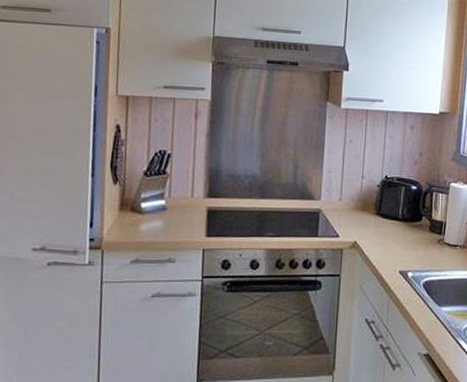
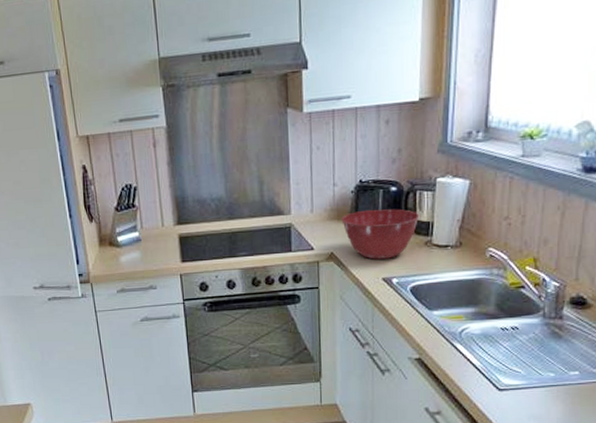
mixing bowl: none [366,205,435,253] -> present [341,209,420,260]

